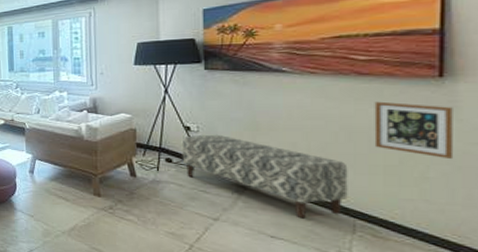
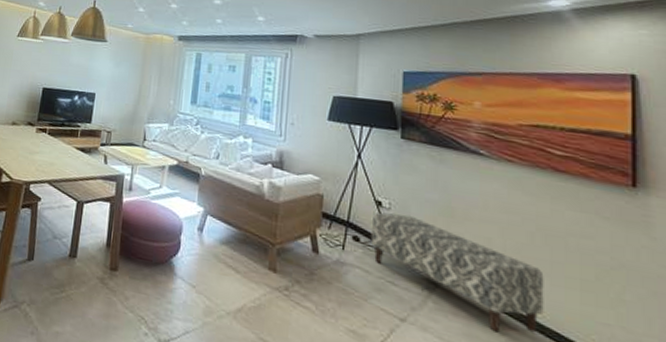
picture frame: present [374,101,454,160] -> none [570,203,649,283]

